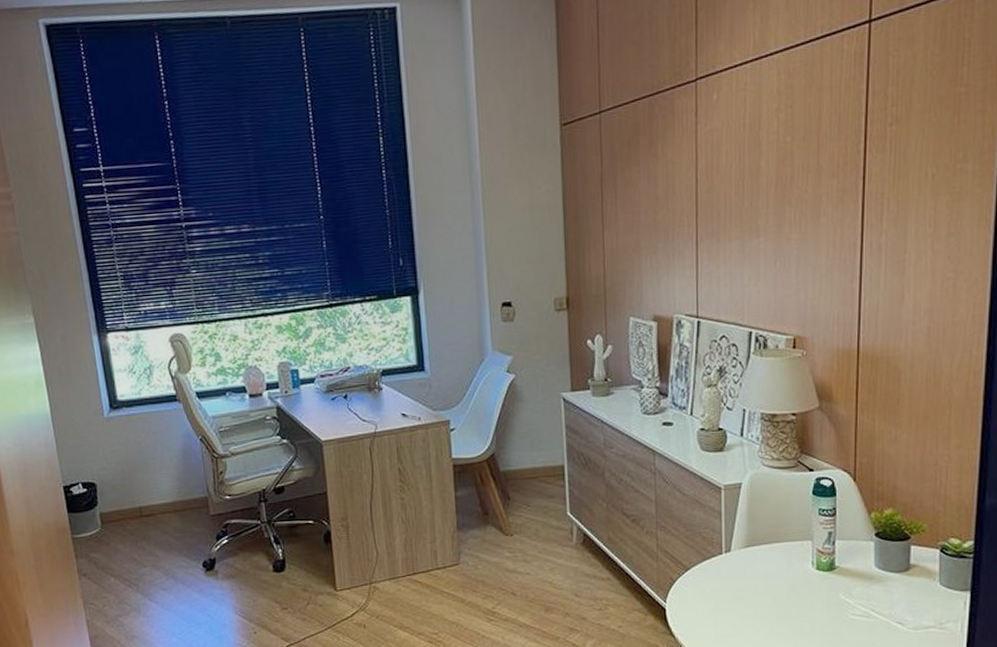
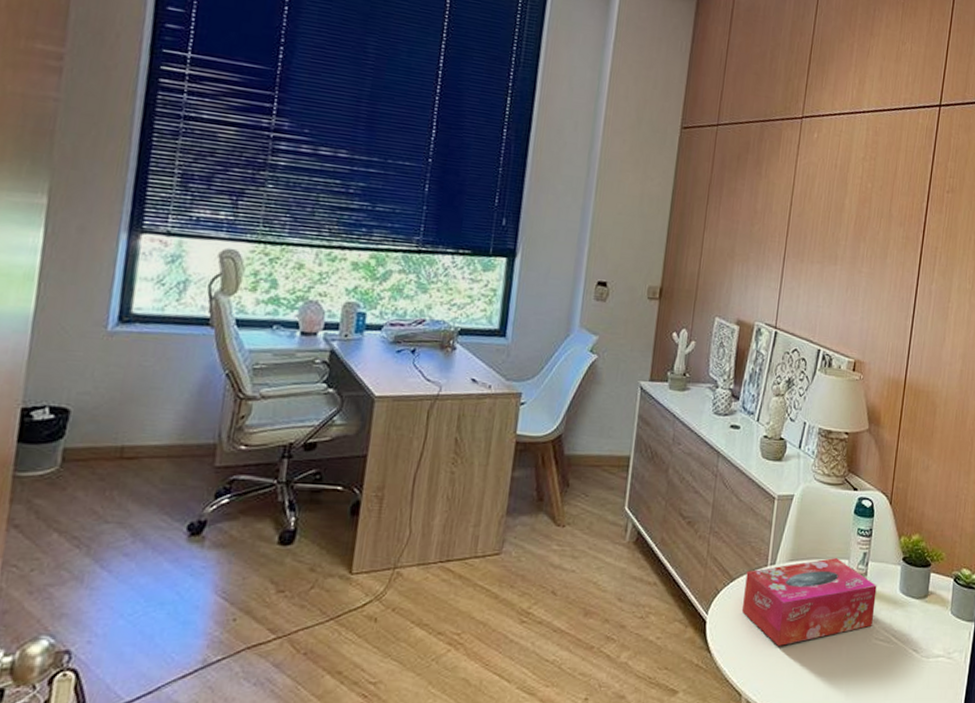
tissue box: none [700,540,848,627] -> present [741,558,877,646]

